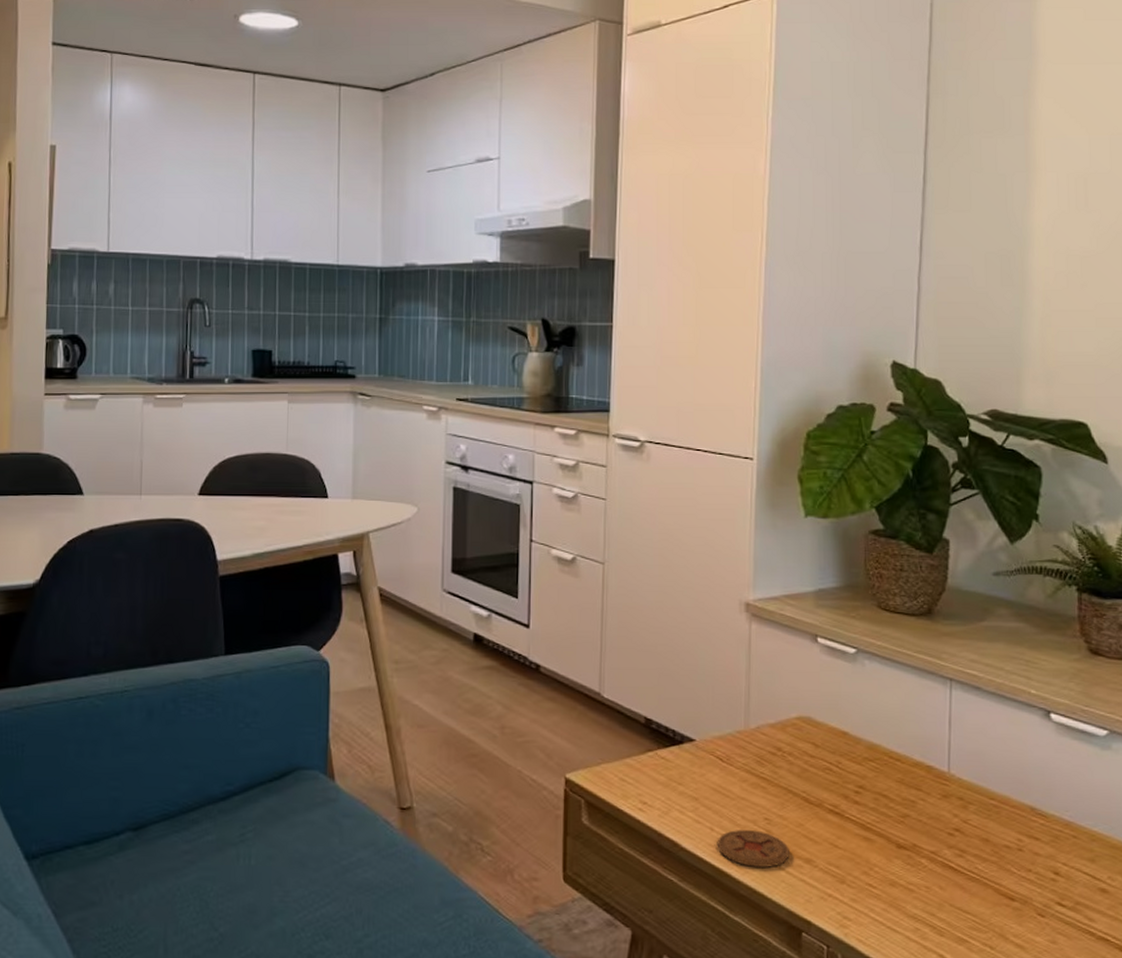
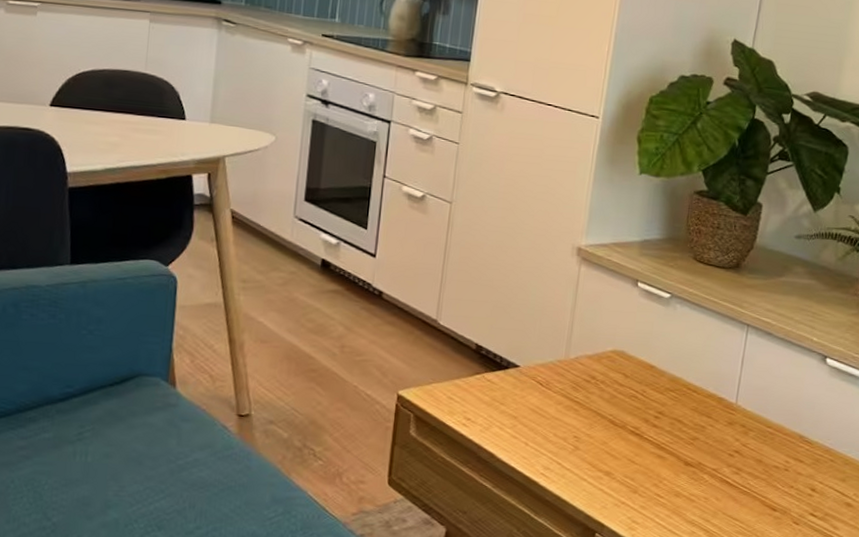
coaster: present [717,830,789,867] -> none [529,445,593,478]

